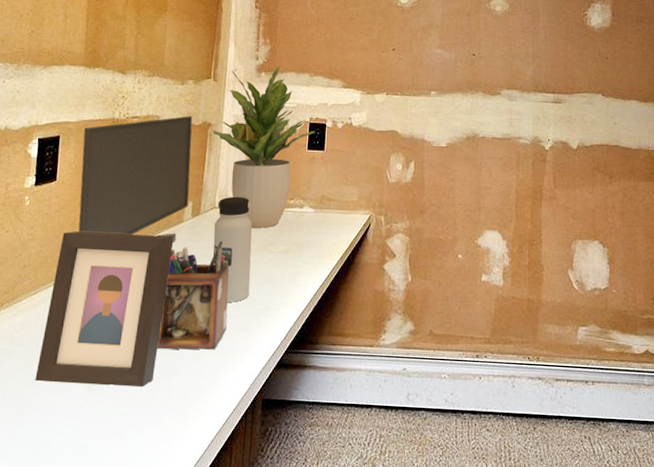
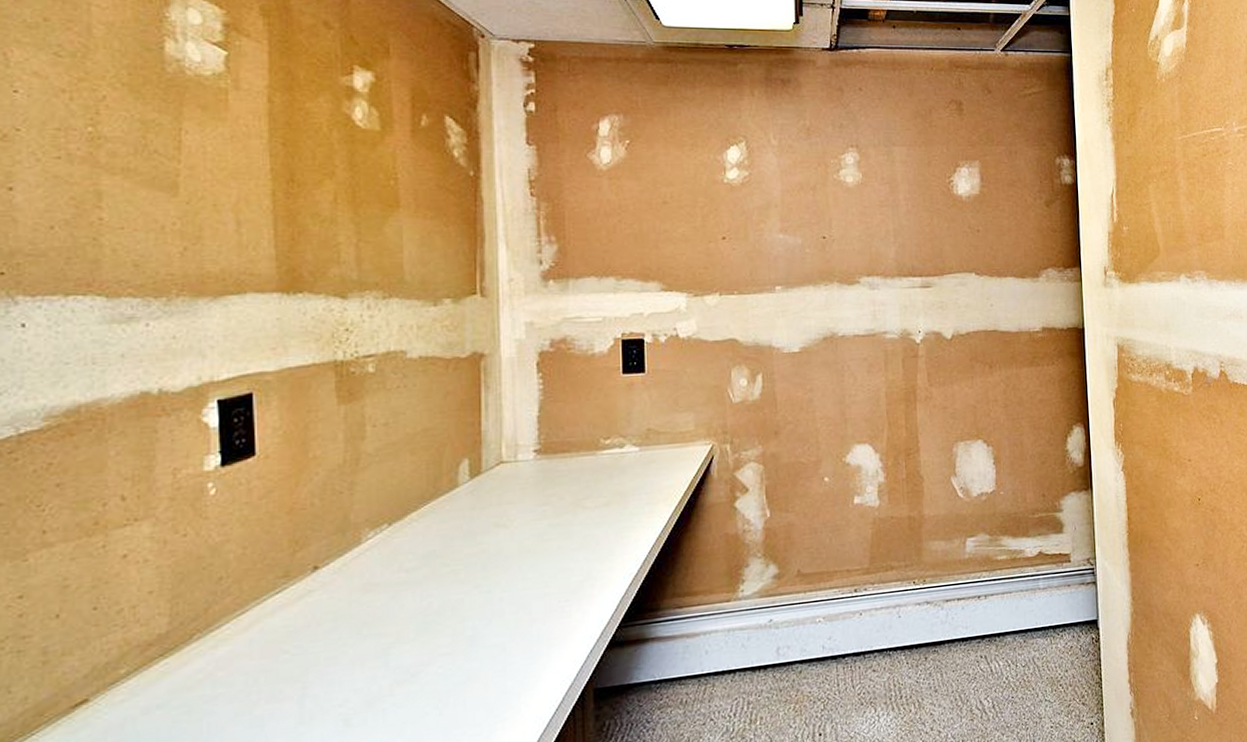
picture frame: present [35,231,174,388] -> none [259,507,448,729]
computer monitor: present [78,115,193,243] -> none [291,346,464,522]
desk organizer: present [157,240,229,350] -> none [439,503,536,655]
potted plant: present [212,66,316,228] -> none [487,270,631,481]
water bottle: present [212,196,252,303] -> none [504,443,562,580]

